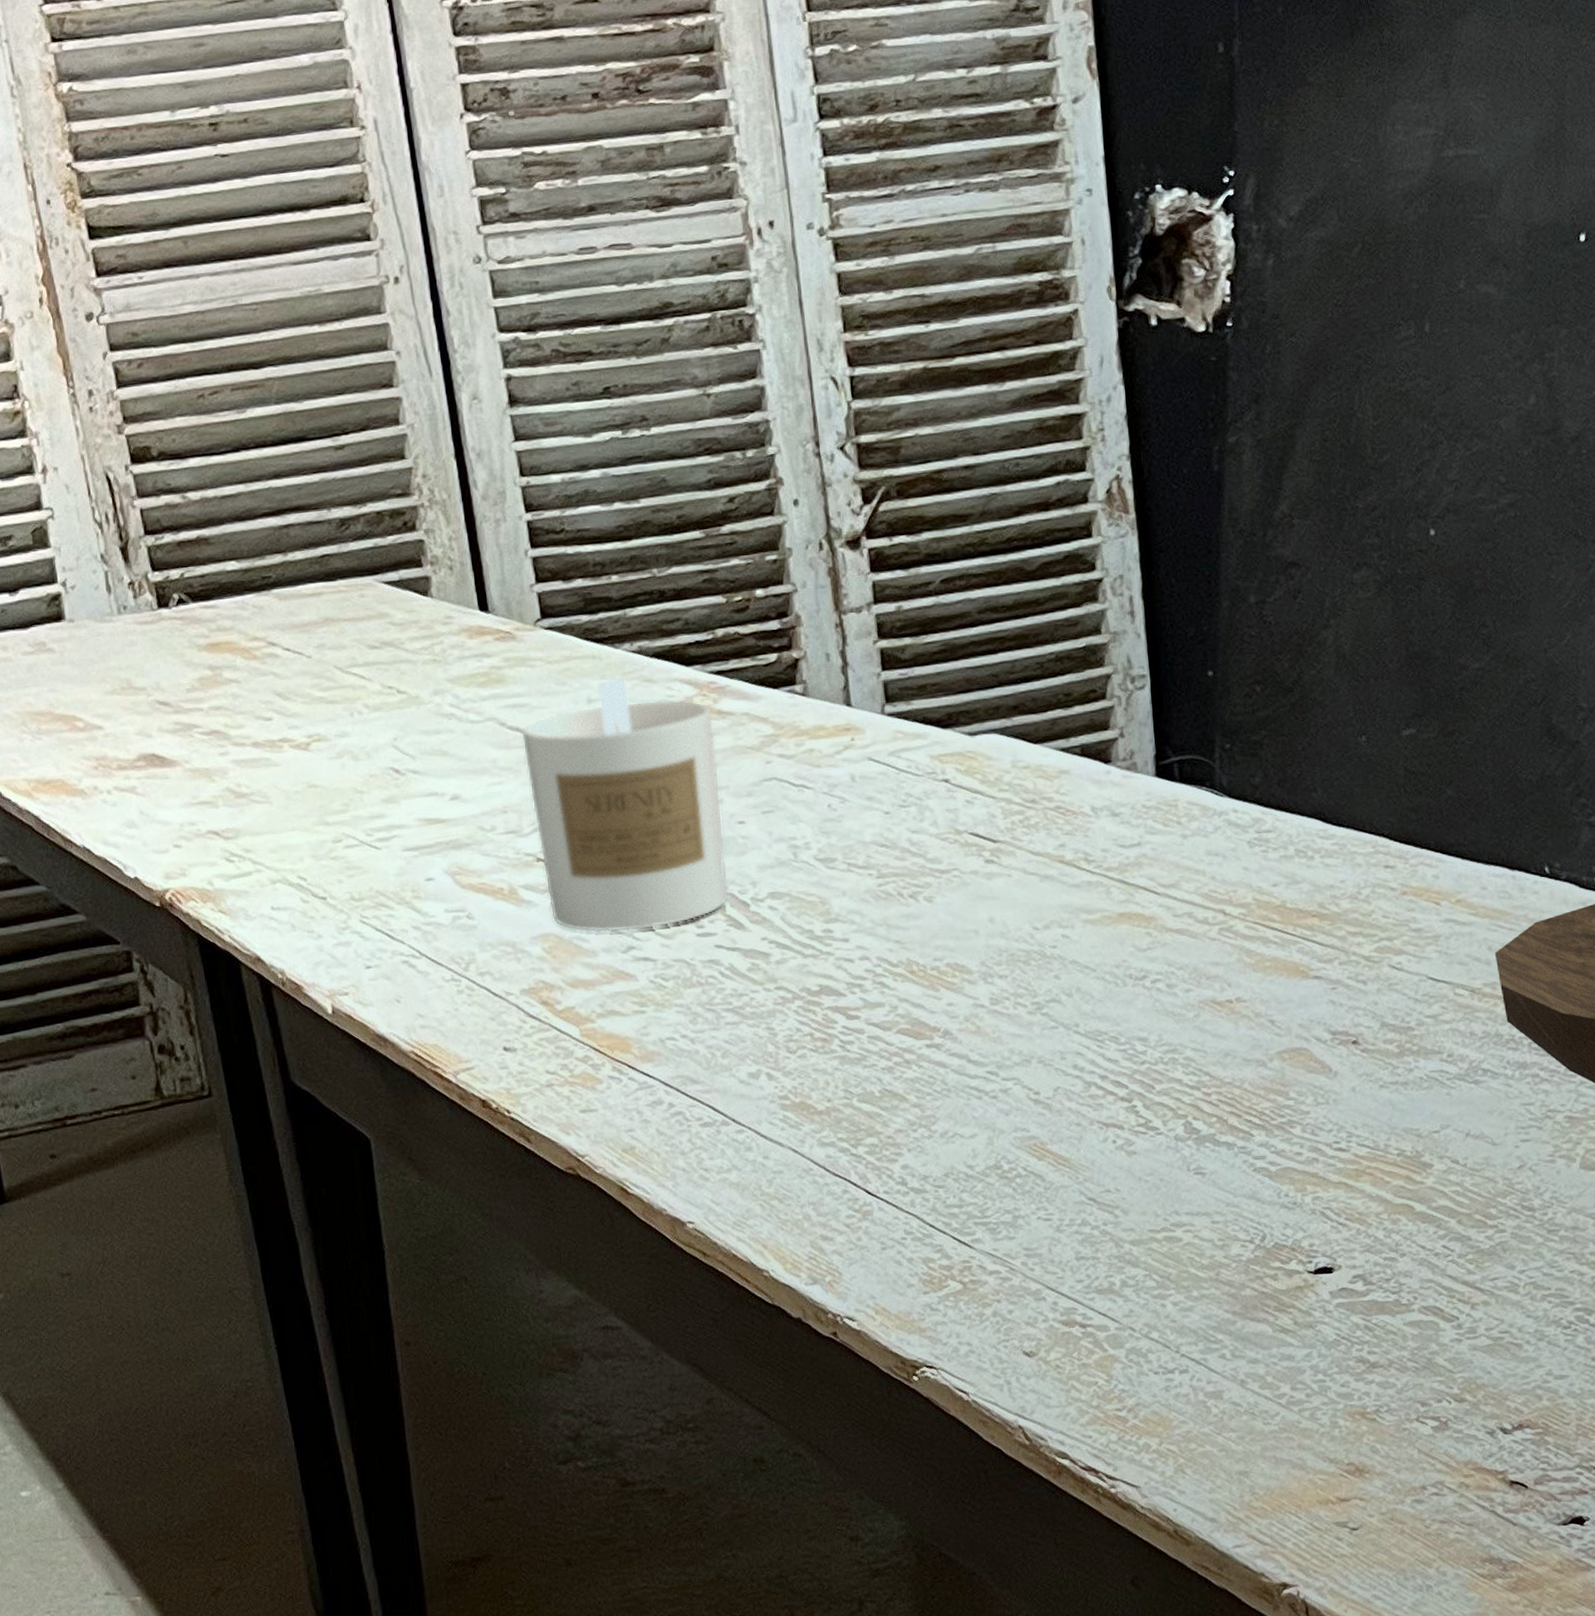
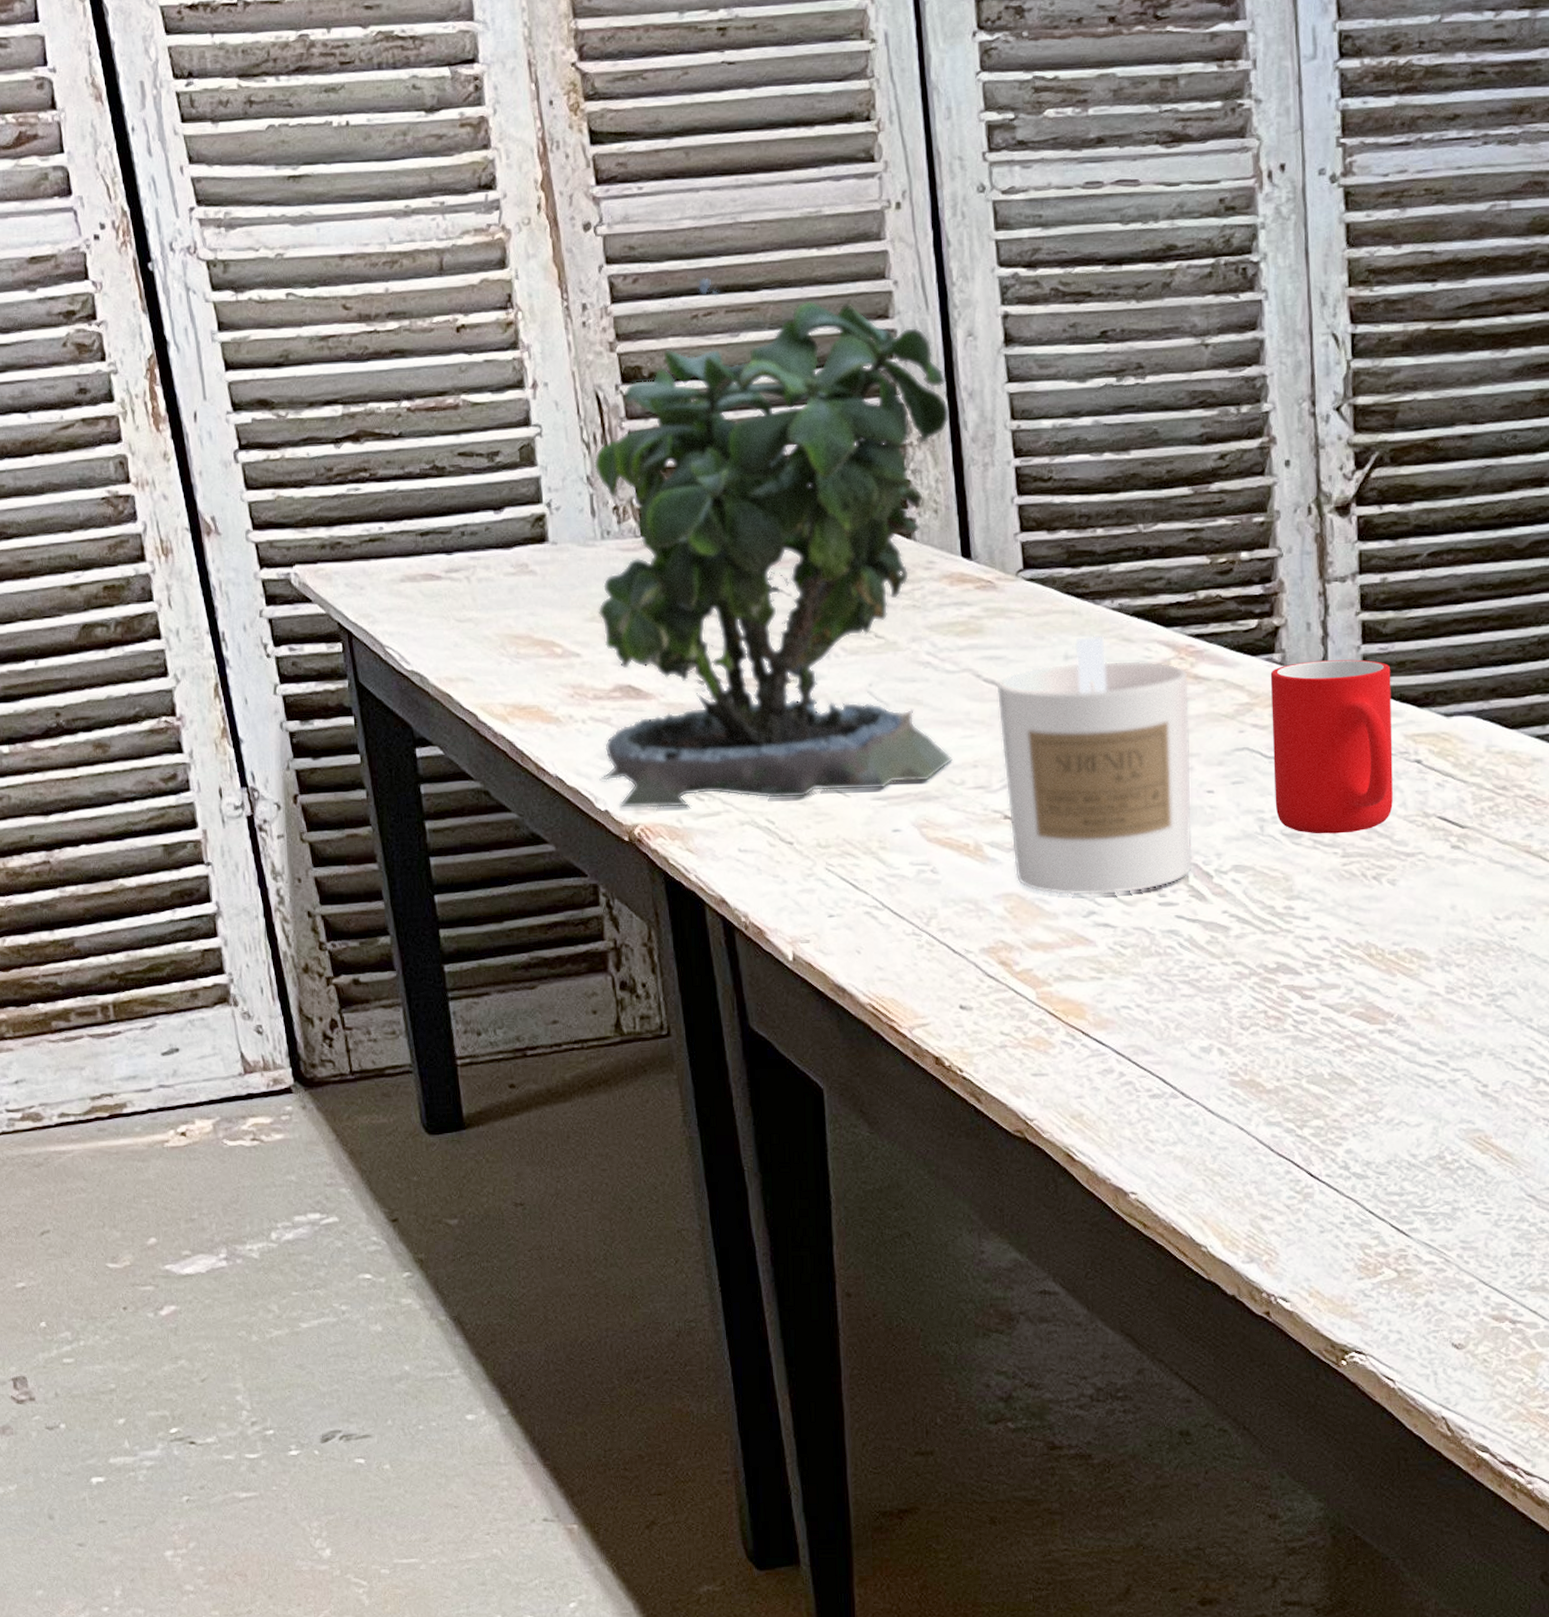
potted plant: none [107,358,482,875] -> present [594,278,953,809]
cup: none [793,686,924,857] -> present [1270,659,1393,834]

